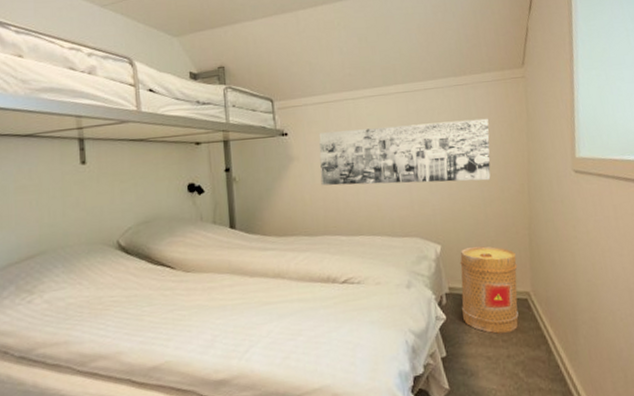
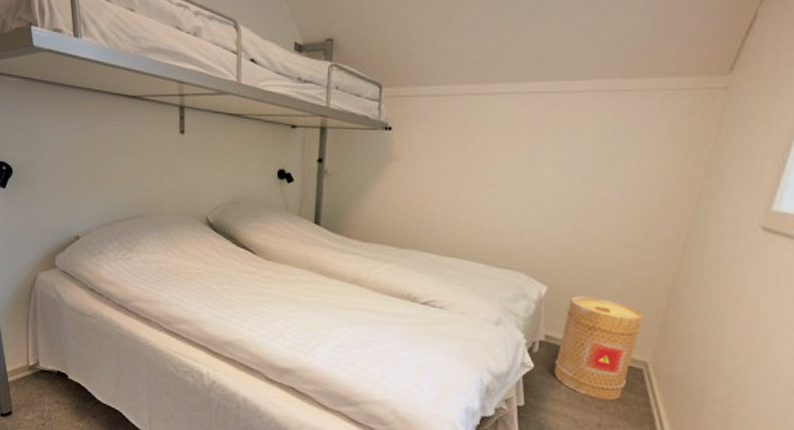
wall art: present [318,118,491,186] -> none [419,132,654,221]

